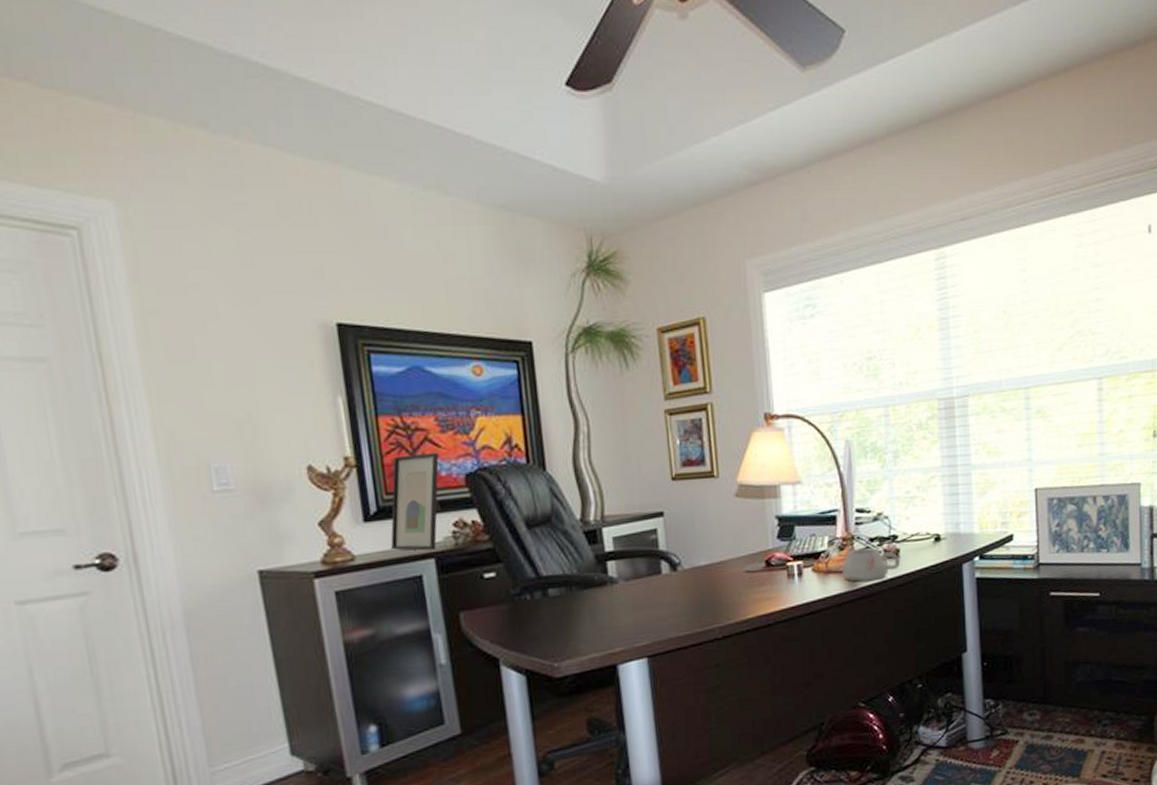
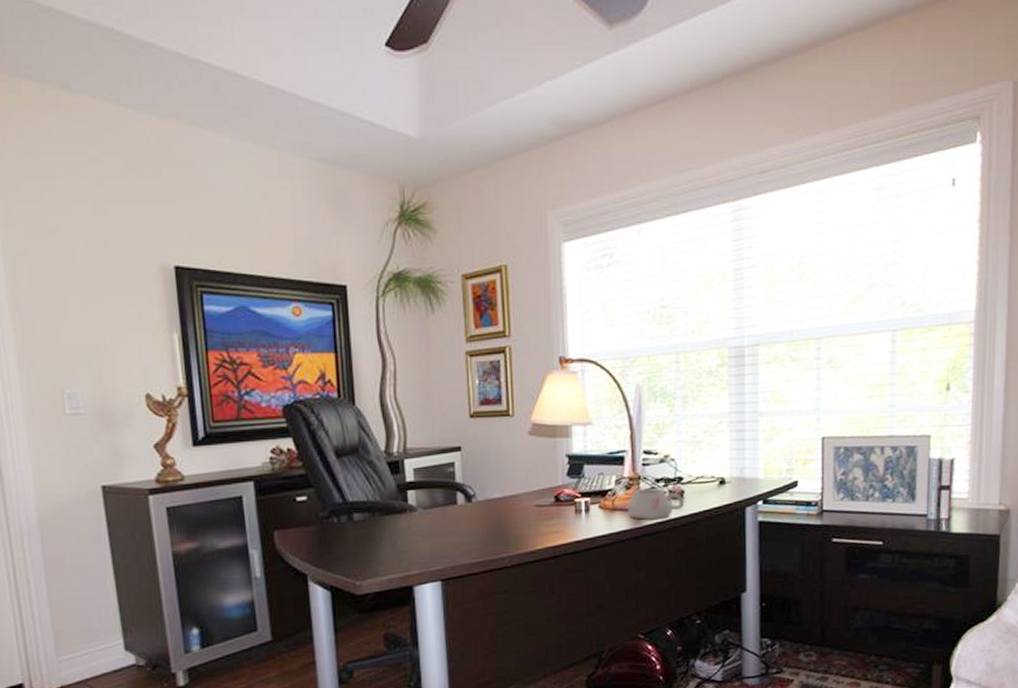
picture frame: present [390,452,442,552] -> none [216,385,261,475]

